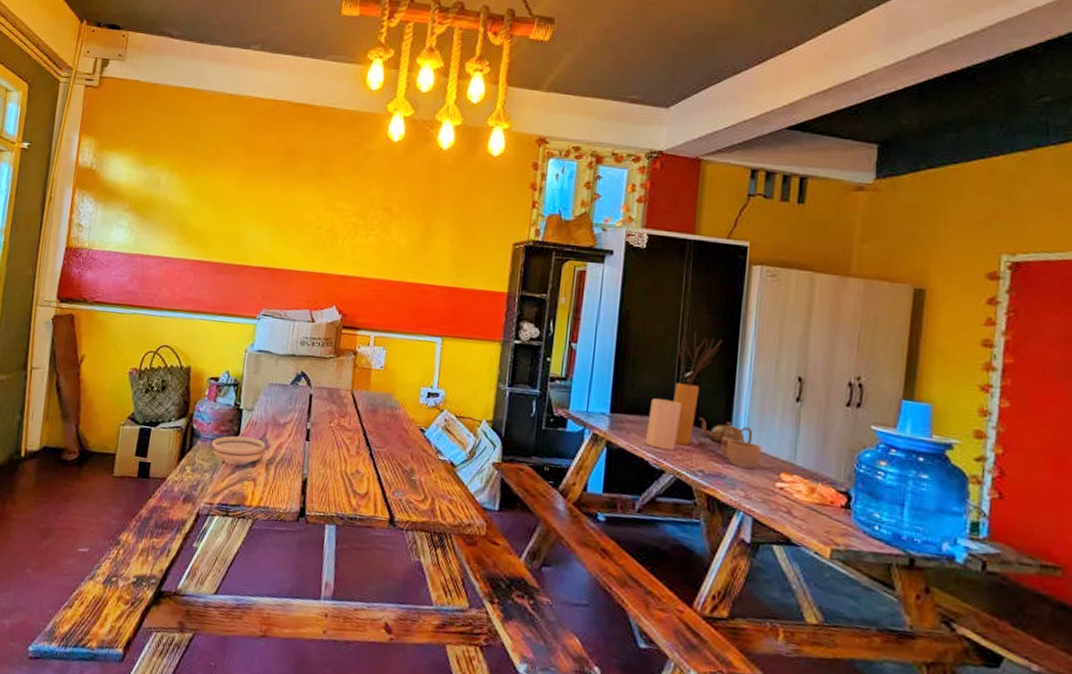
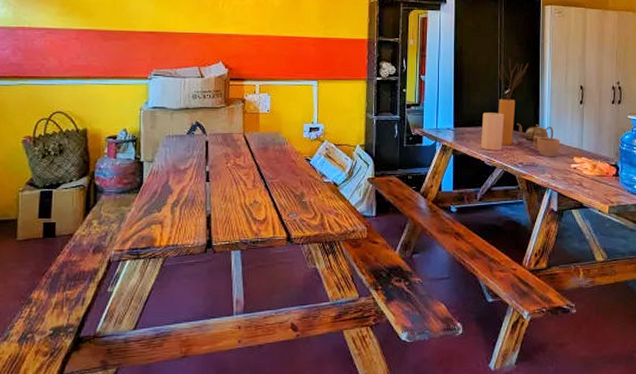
bowl: present [211,435,266,466] -> none [116,186,169,212]

